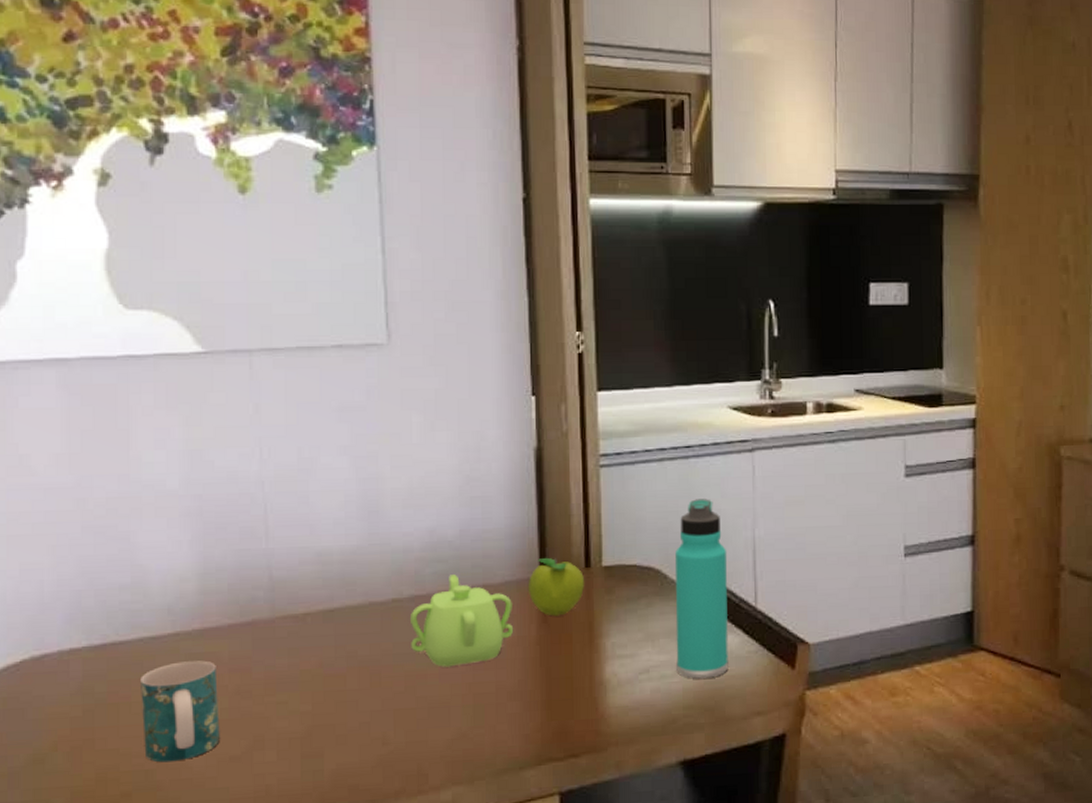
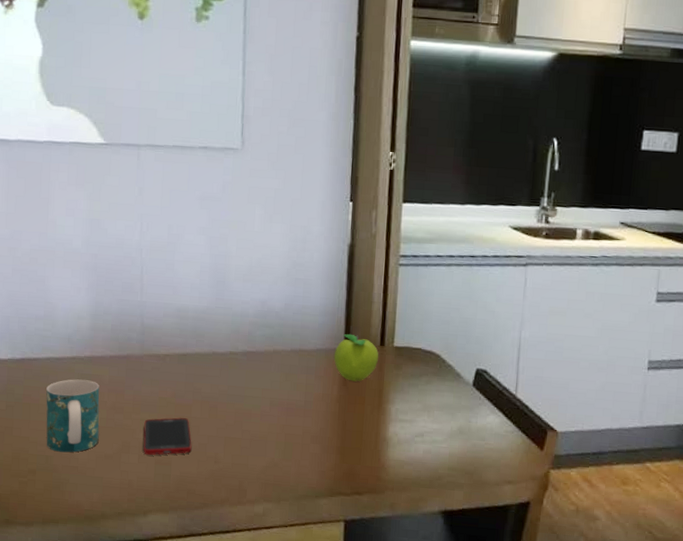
cell phone: none [282,692,350,749] -> present [143,417,192,456]
teapot: present [409,574,514,667] -> none [241,338,321,411]
thermos bottle: present [674,499,729,679] -> none [446,300,497,448]

